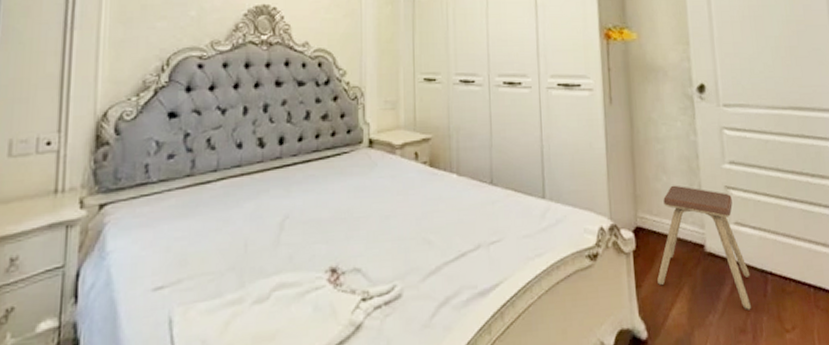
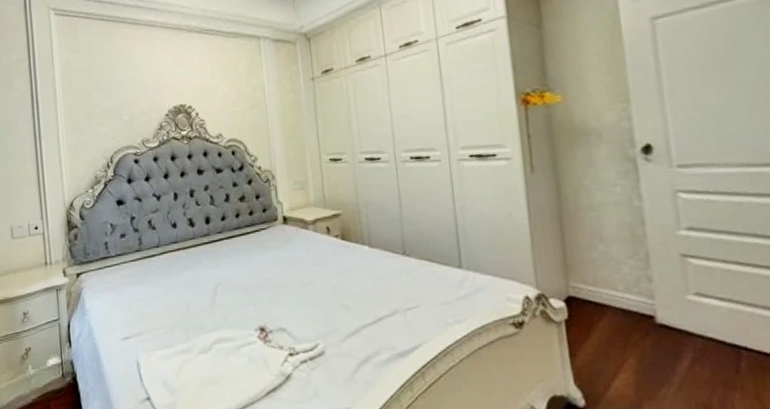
music stool: present [657,185,751,310] -> none [595,253,718,386]

